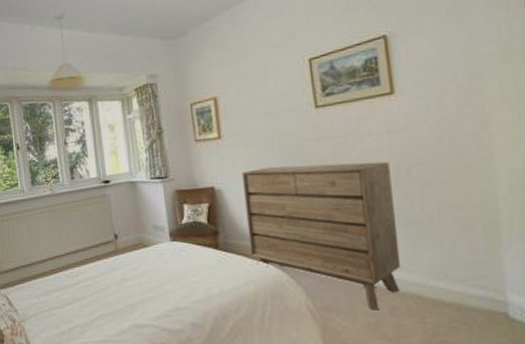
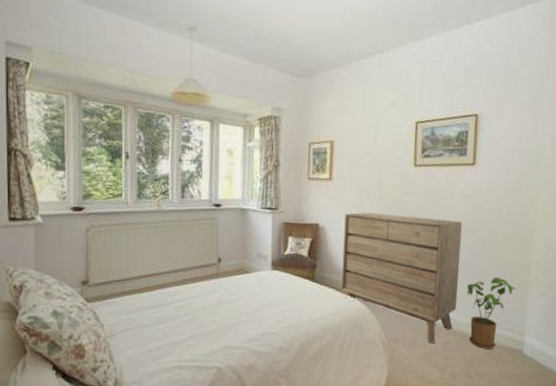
house plant: none [410,222,482,313] -> present [467,277,516,349]

